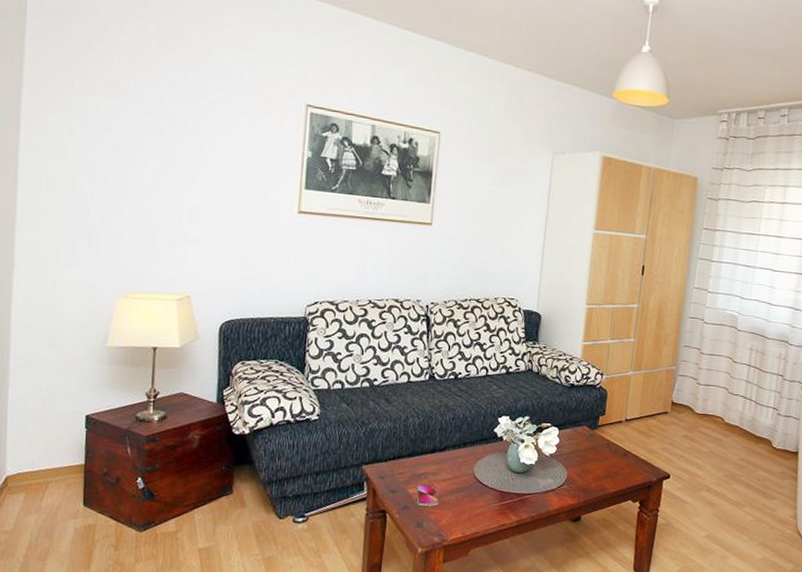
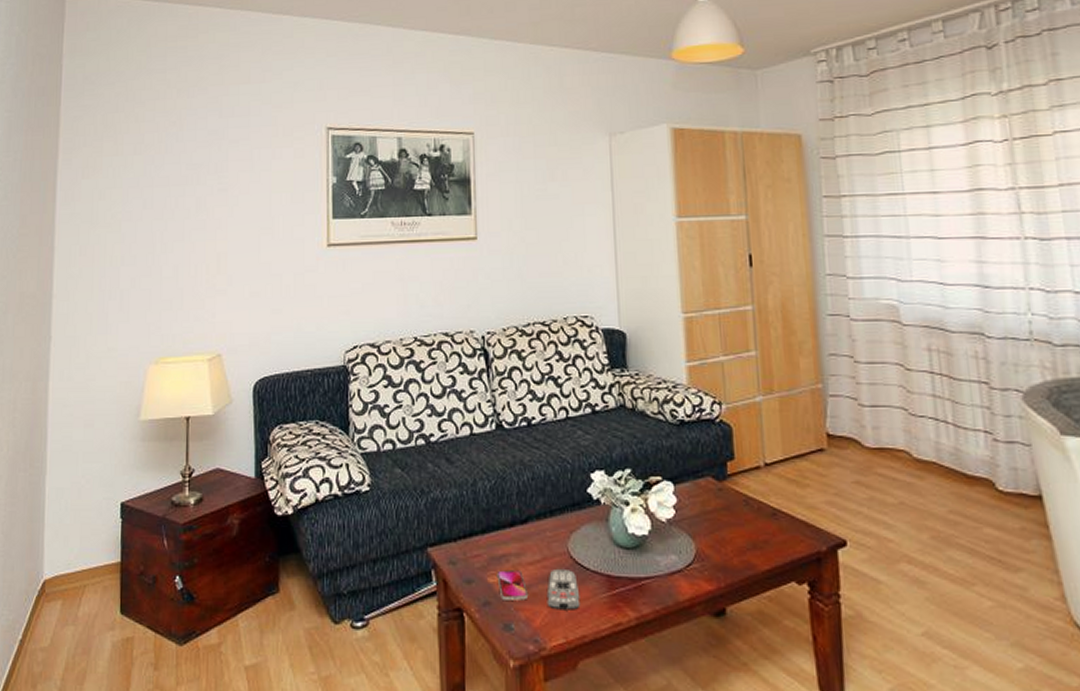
remote control: none [452,484,478,515] -> present [546,568,581,610]

